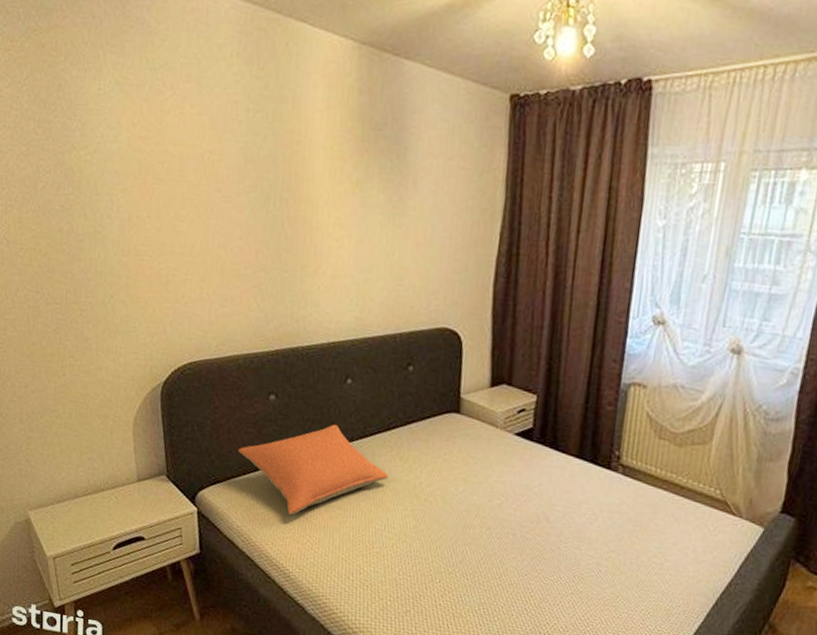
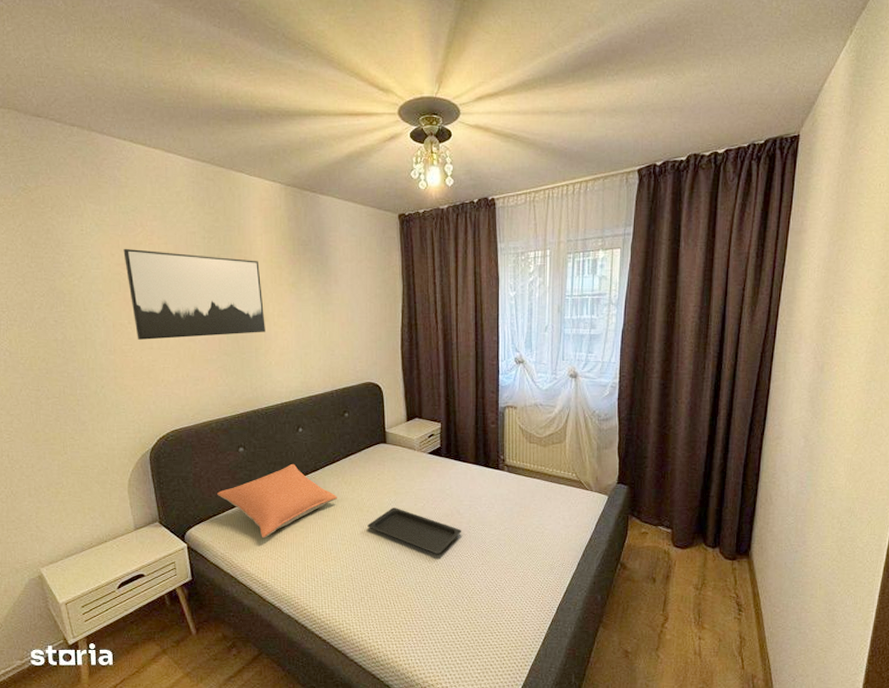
wall art: none [147,117,317,246] -> present [123,248,265,340]
serving tray: none [423,500,550,571] -> present [367,508,462,554]

